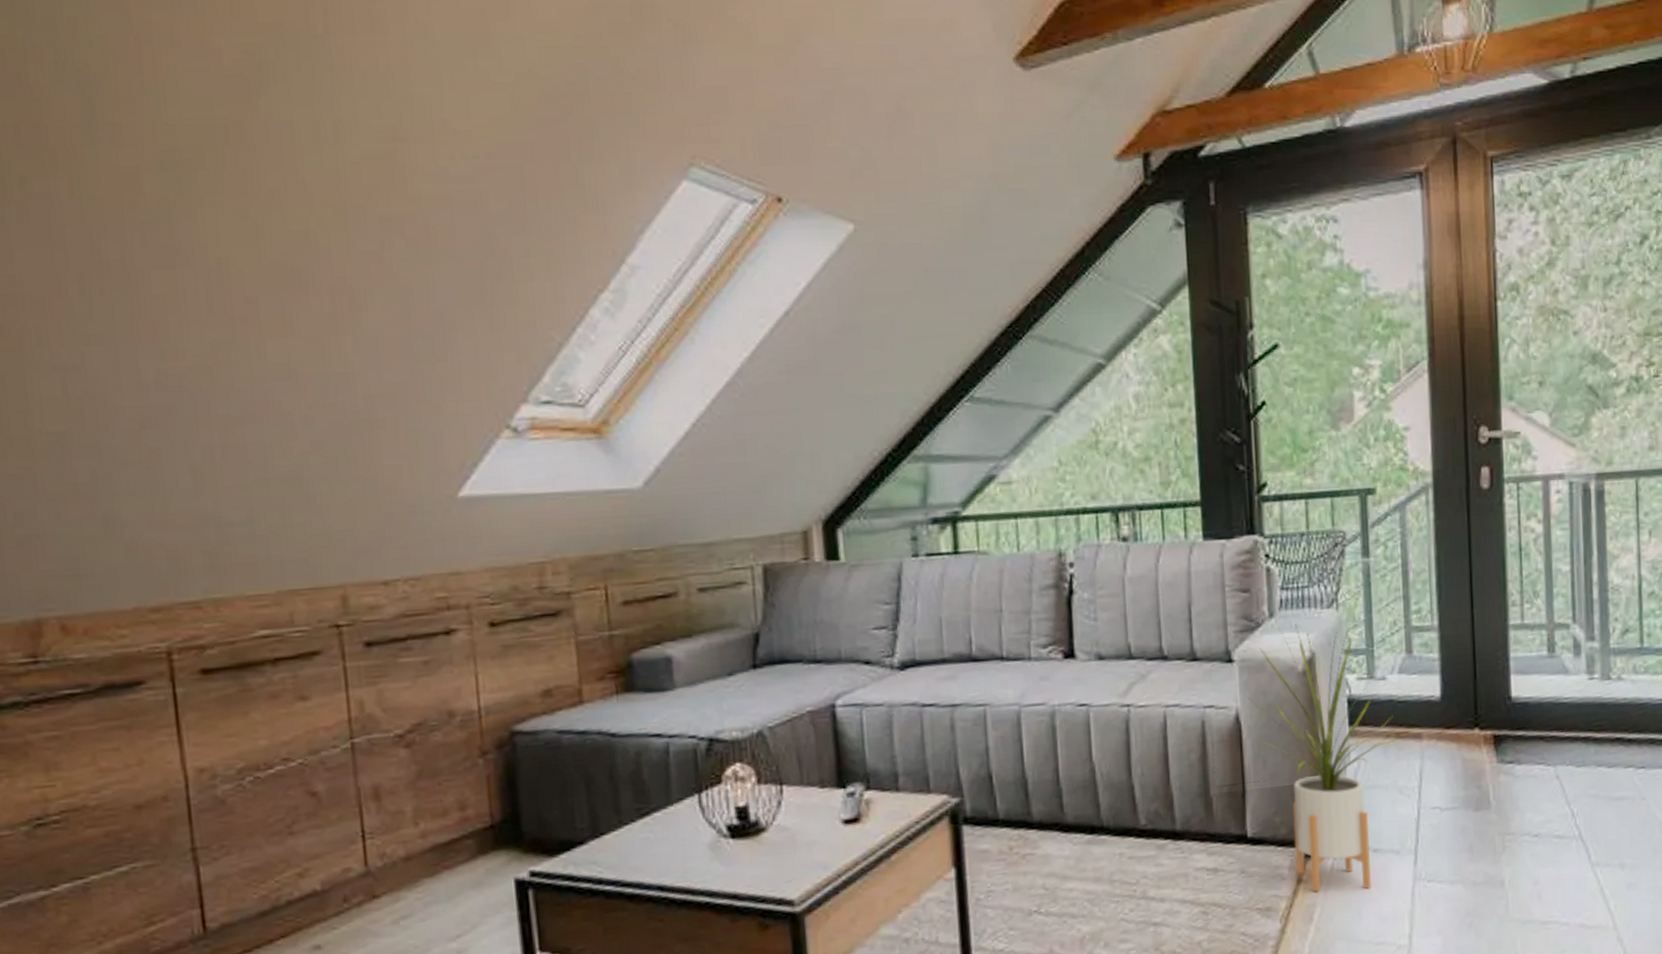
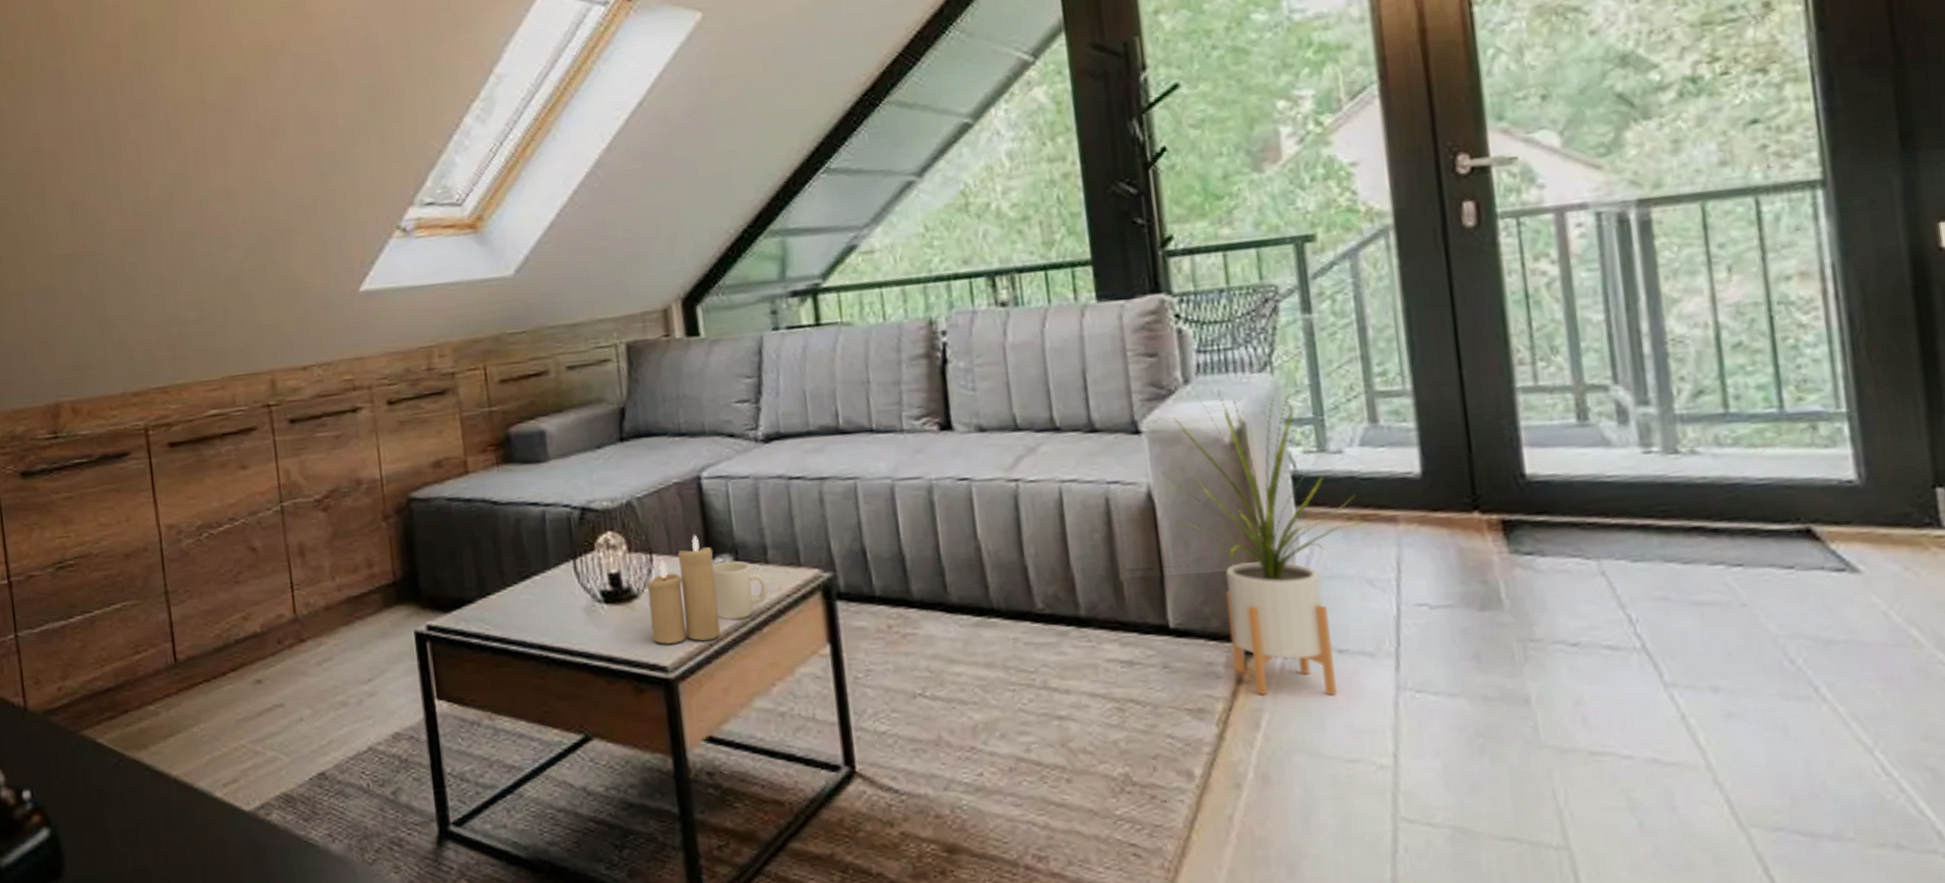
candle: none [774,764,849,877] -> present [645,535,720,644]
mug: none [844,789,898,849] -> present [712,560,768,620]

